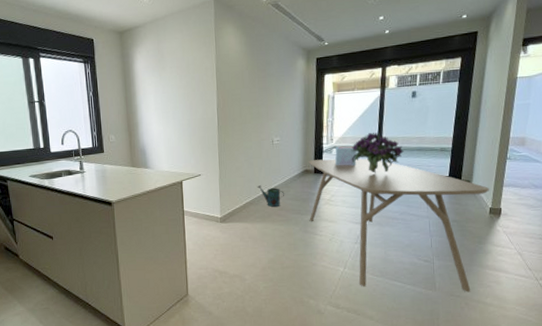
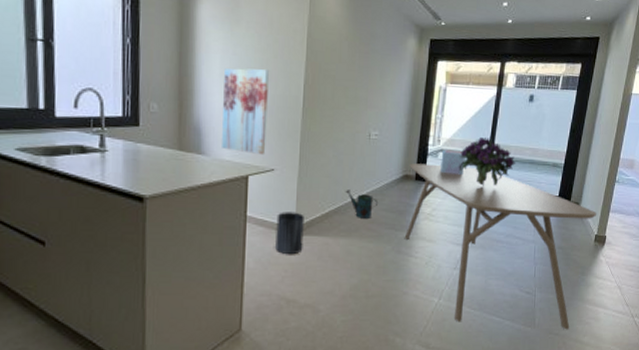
wall art: none [158,100,193,165] -> present [222,68,269,155]
trash can: none [206,205,228,238] -> present [275,212,304,255]

